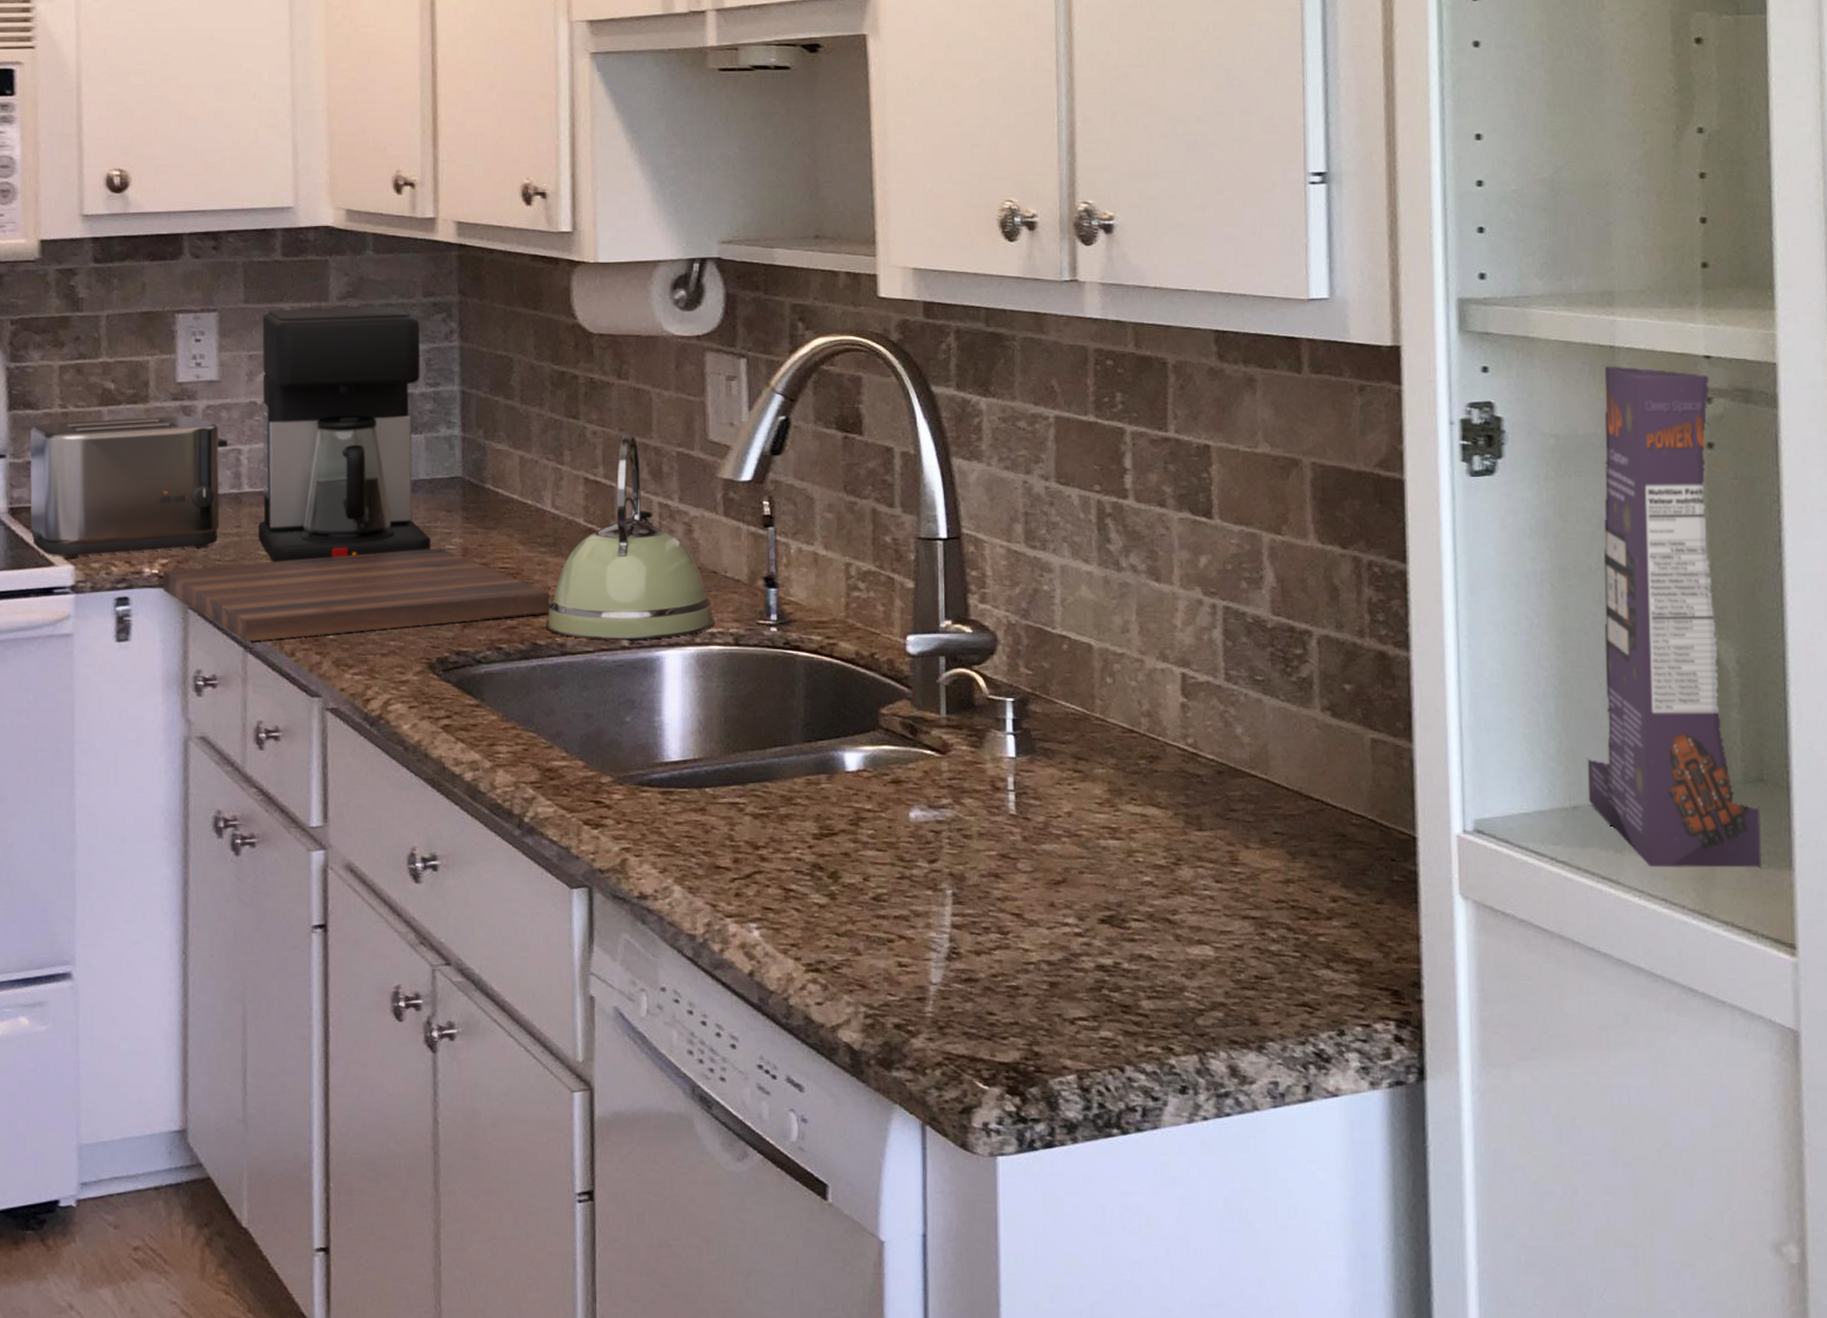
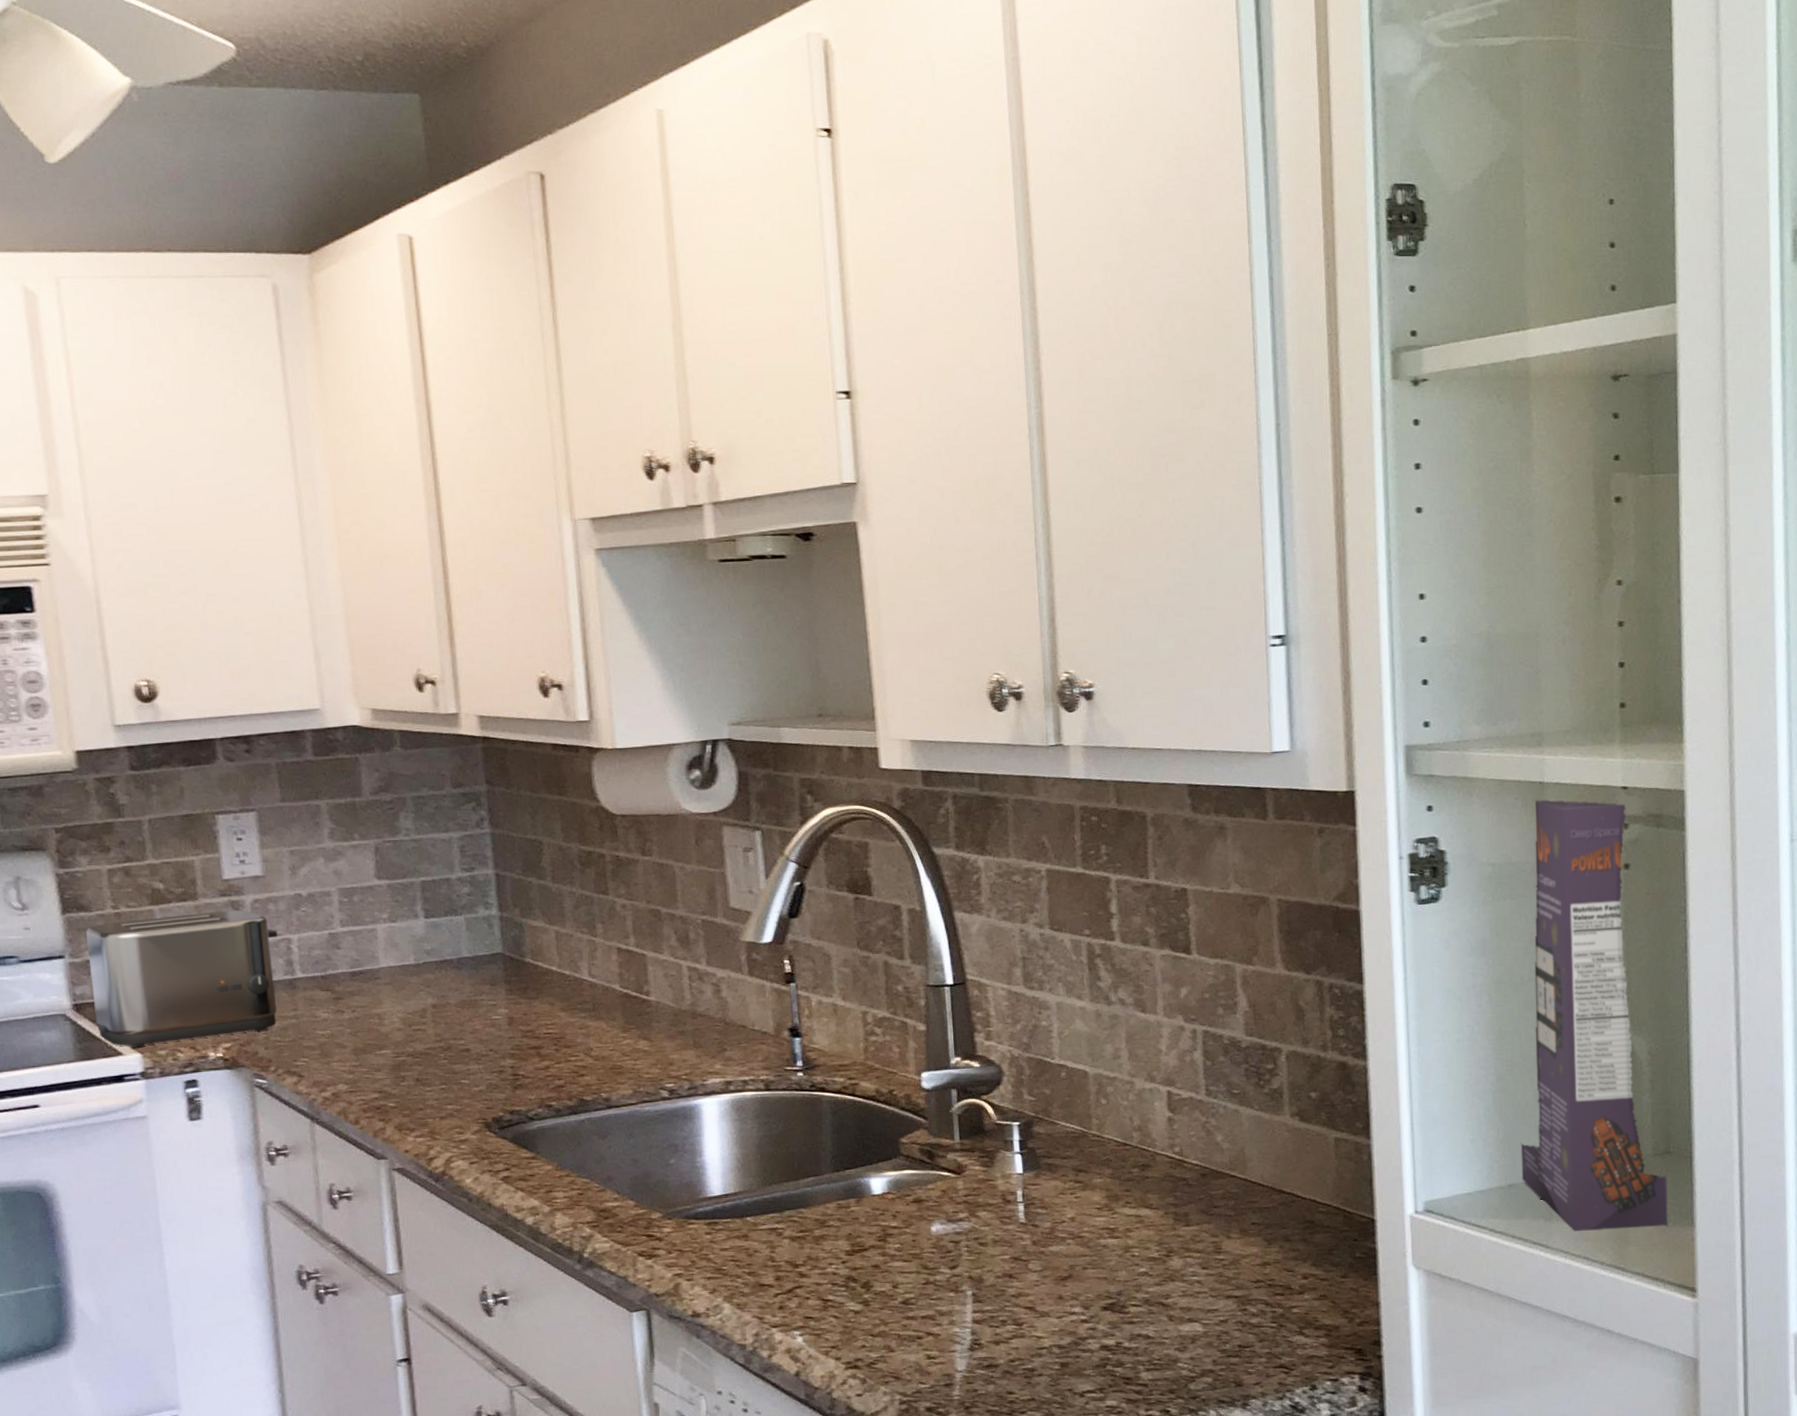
cutting board: present [163,548,550,642] -> none [227,1019,593,1114]
coffee maker: present [258,307,430,563] -> none [300,798,478,1041]
kettle: present [546,433,714,641] -> none [591,904,746,1093]

